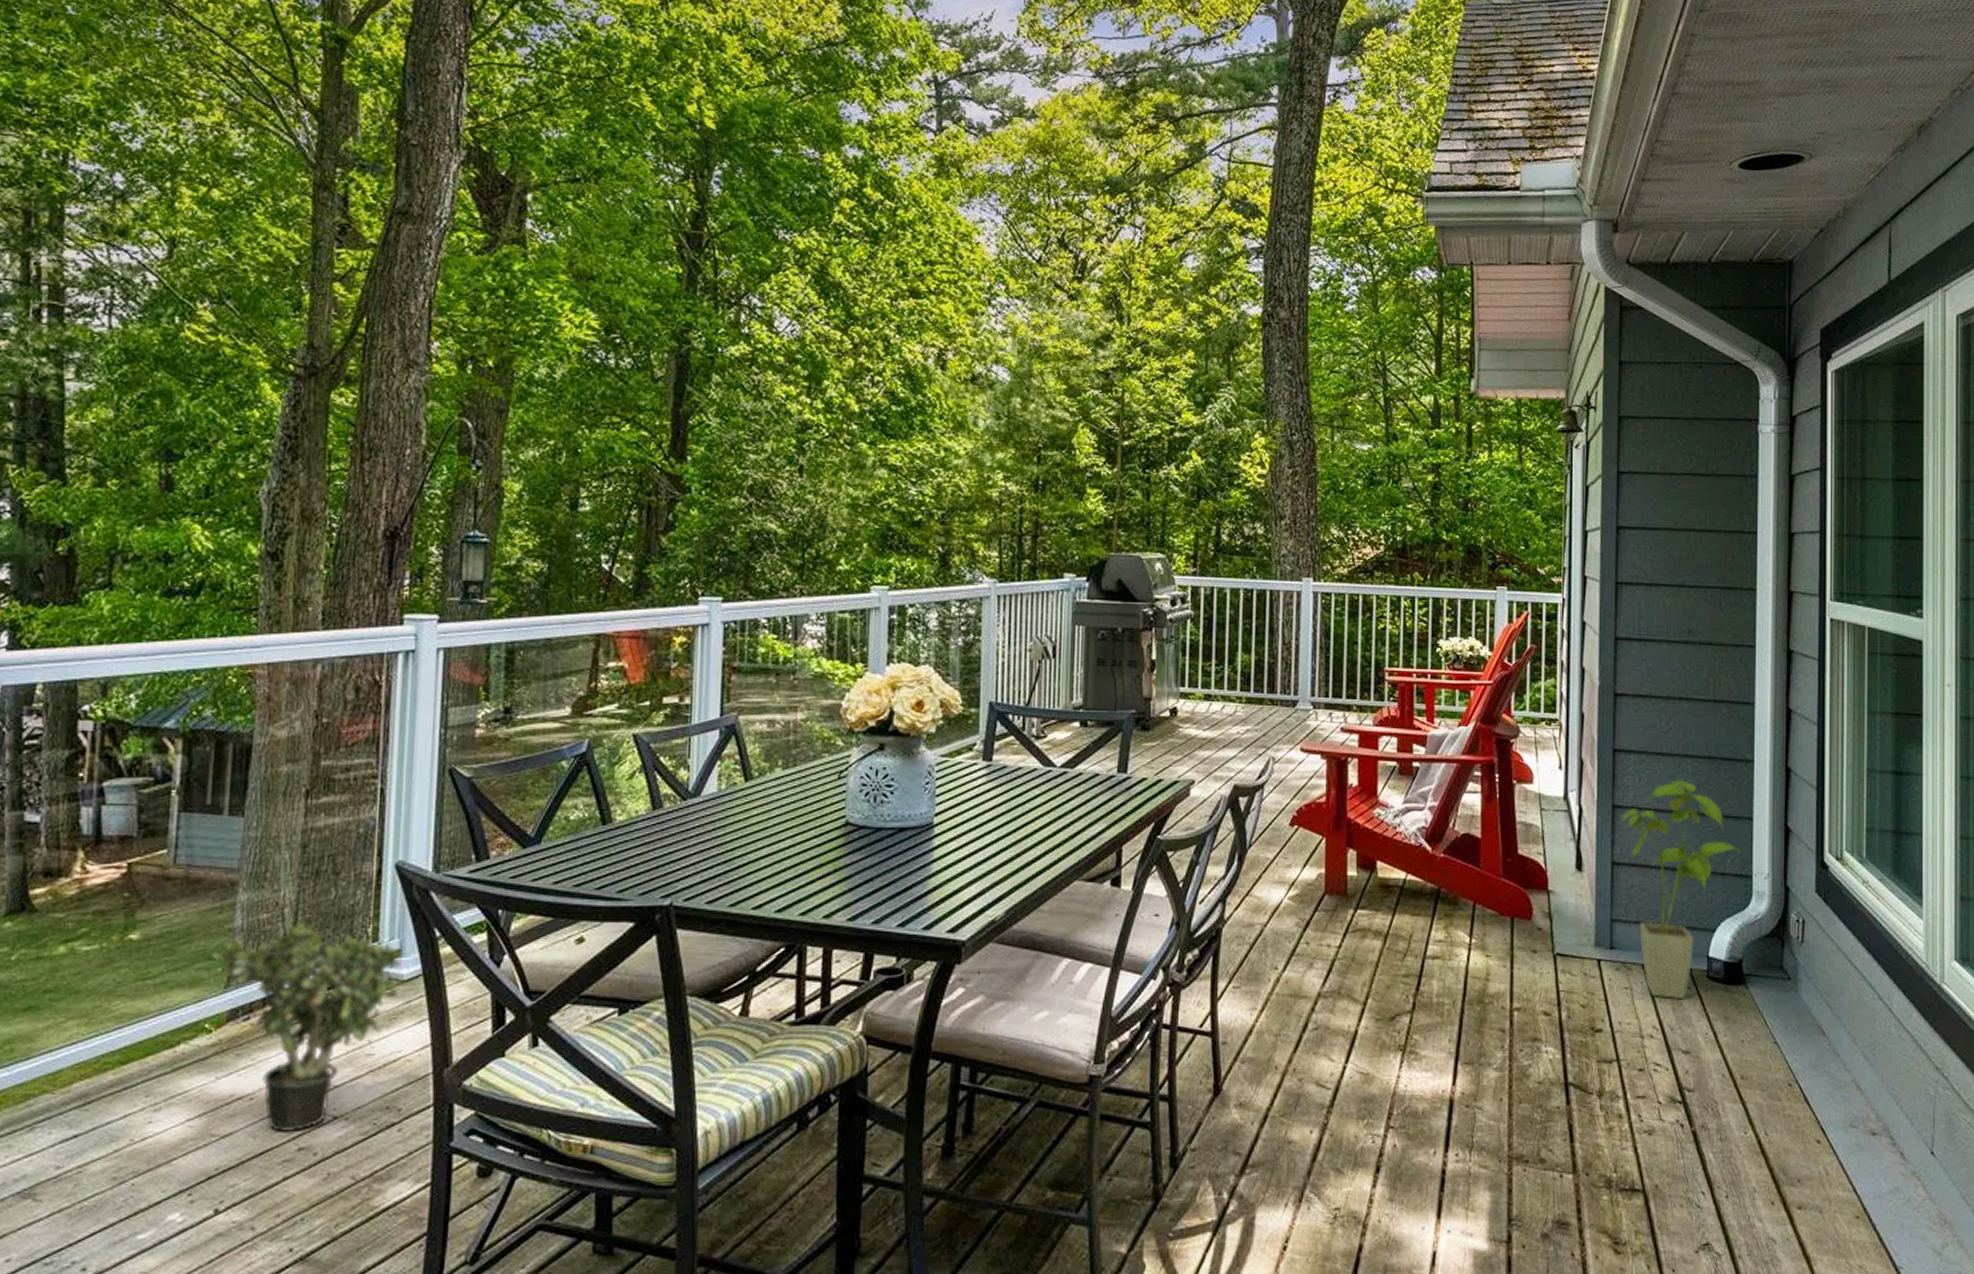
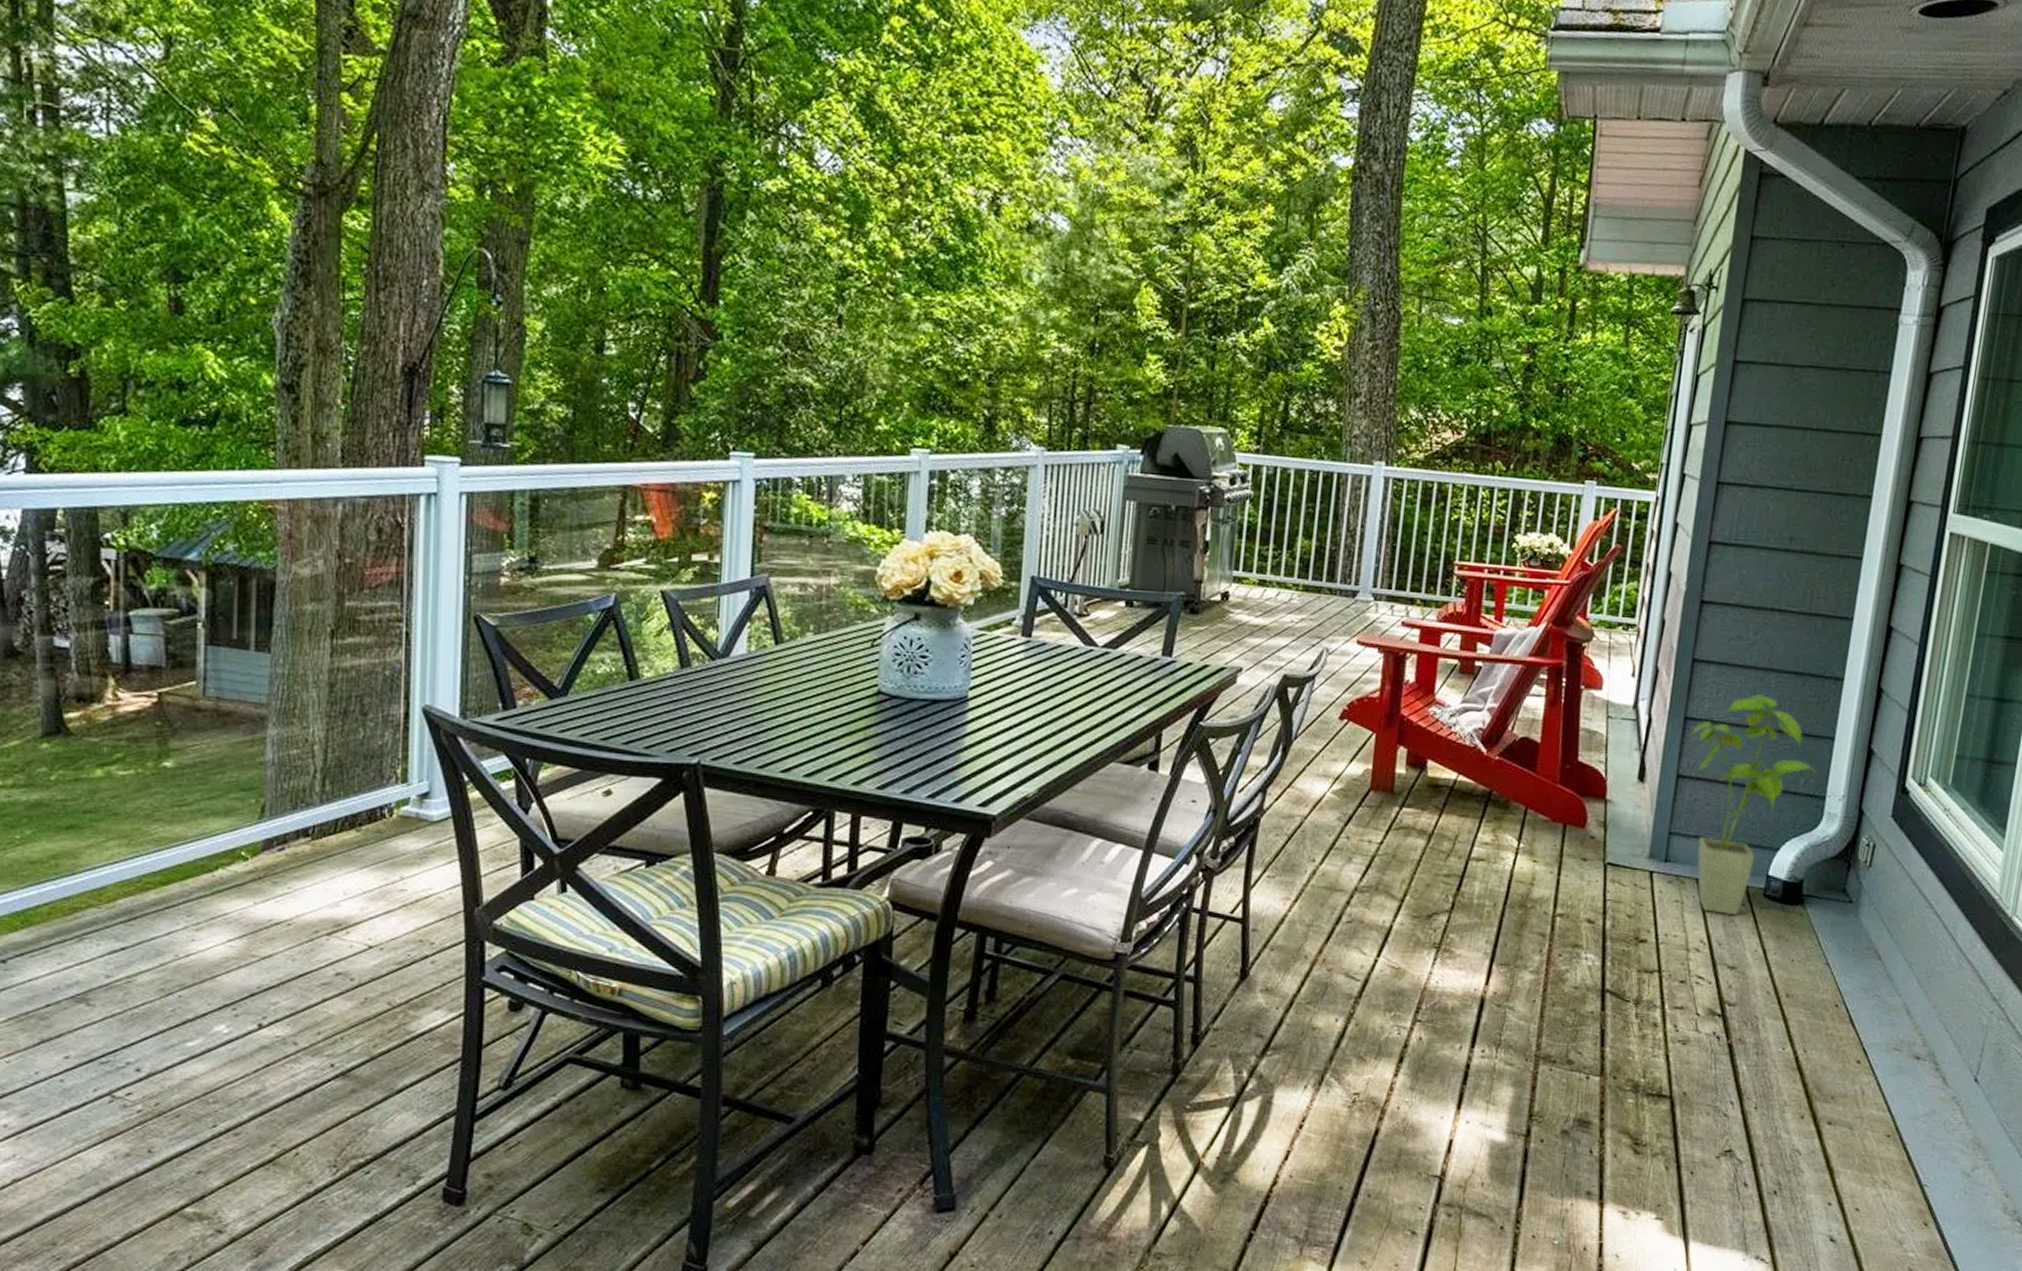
potted plant: present [212,922,403,1133] -> none [245,759,432,959]

